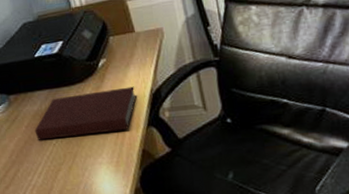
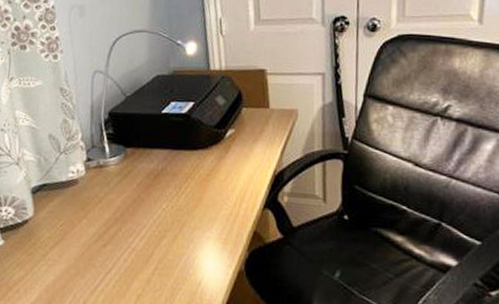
notebook: present [34,86,137,140] -> none [146,160,258,208]

